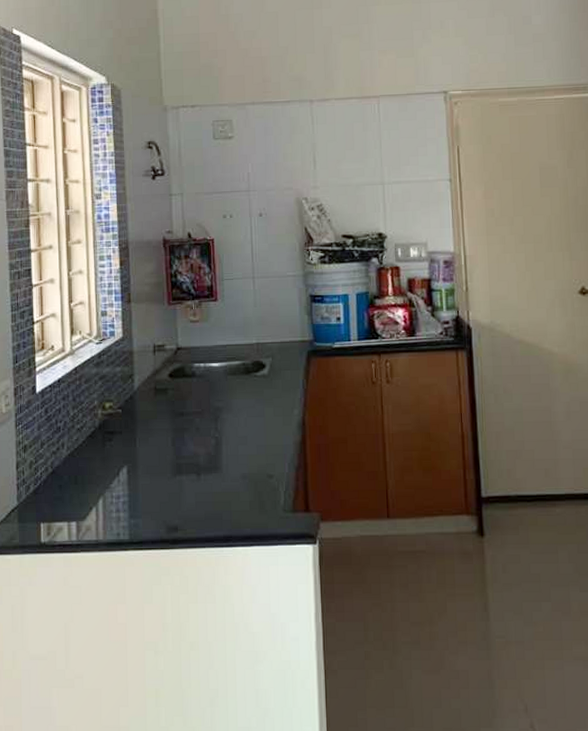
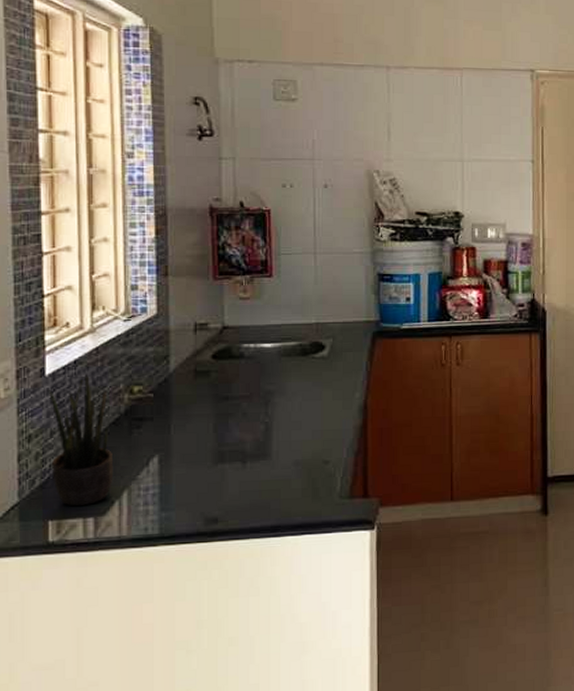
potted plant: none [38,392,90,511] -> present [48,374,112,507]

